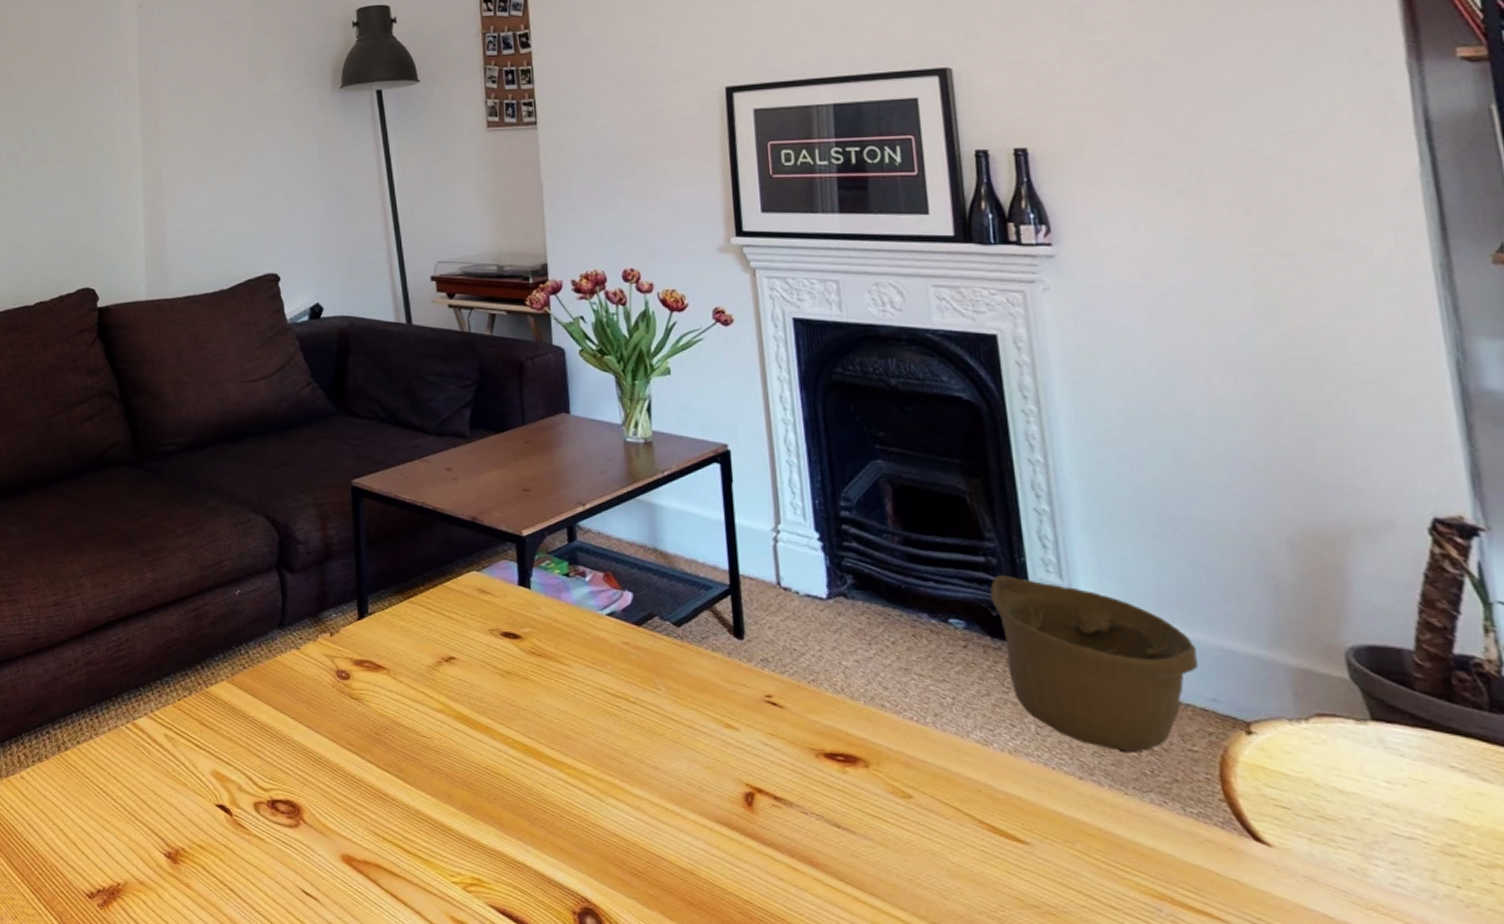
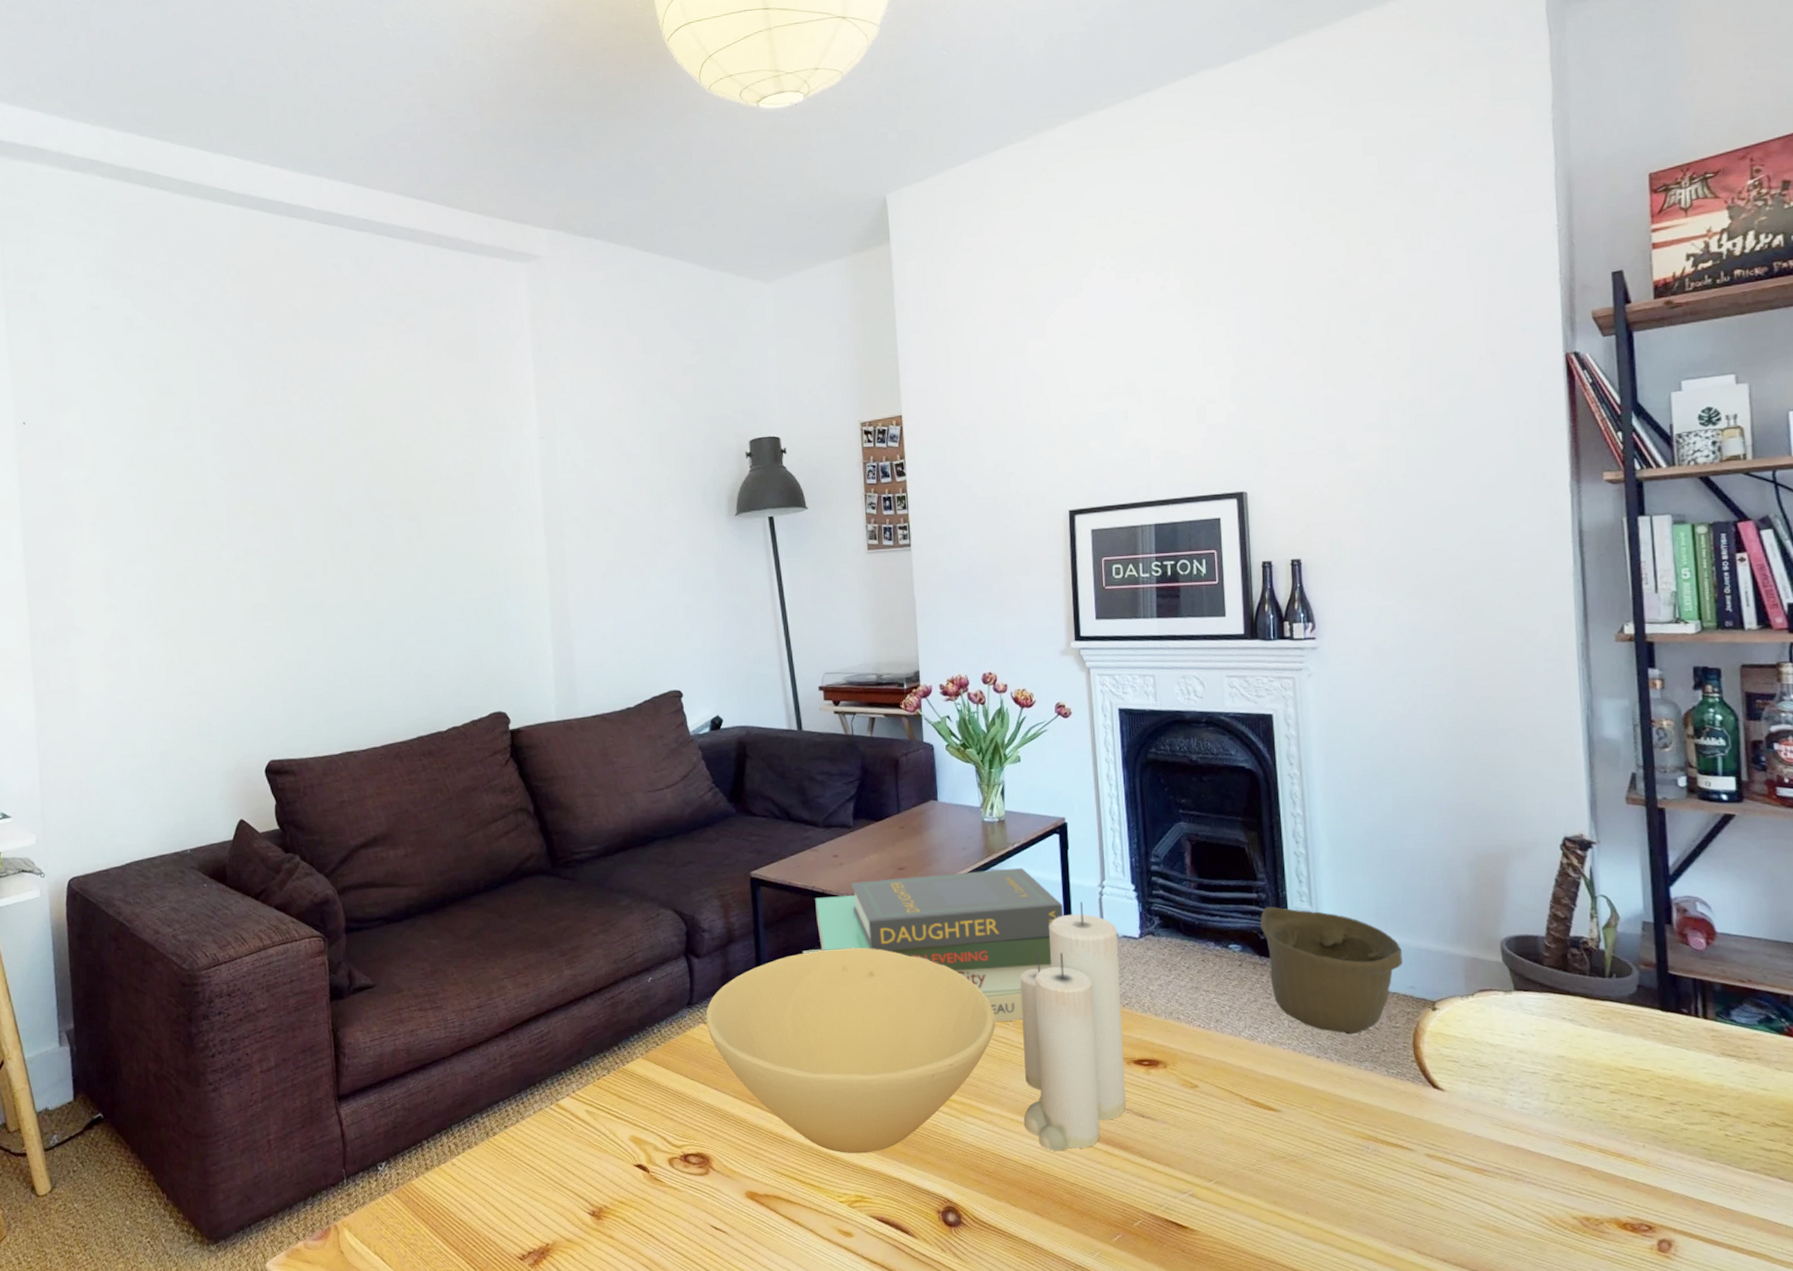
bowl: none [299,577,643,827] -> present [706,947,995,1154]
books: none [410,499,728,686] -> present [802,867,1064,1023]
candle: none [673,547,815,858] -> present [1020,902,1126,1152]

